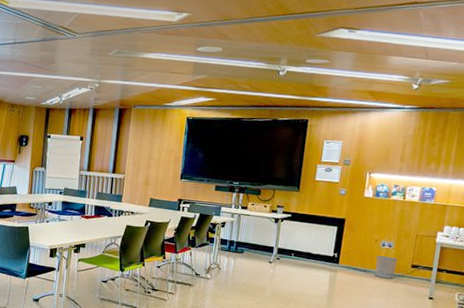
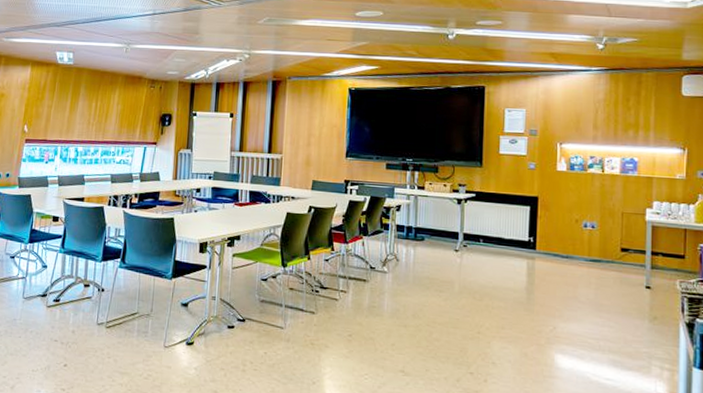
waste bin: present [374,256,398,279] -> none [579,239,604,266]

